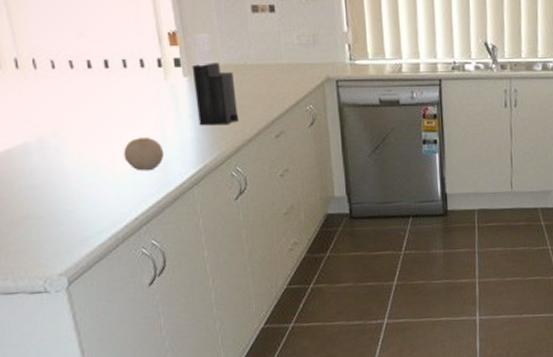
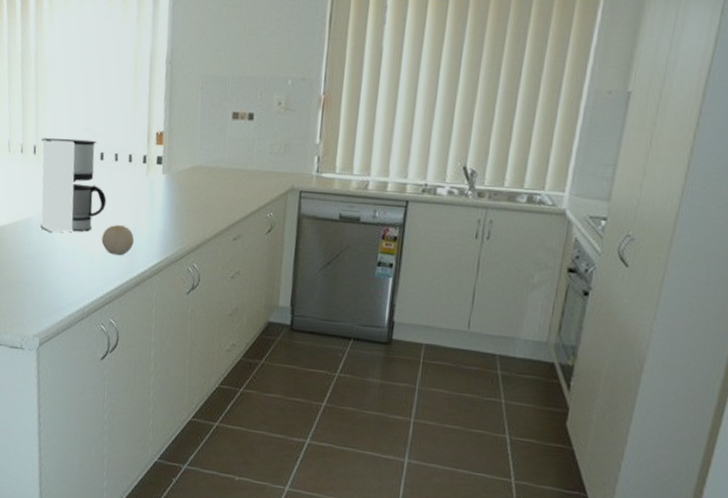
coffee maker: none [21,47,122,156] -> present [40,138,107,233]
knife block: present [191,34,239,126] -> none [168,135,206,223]

